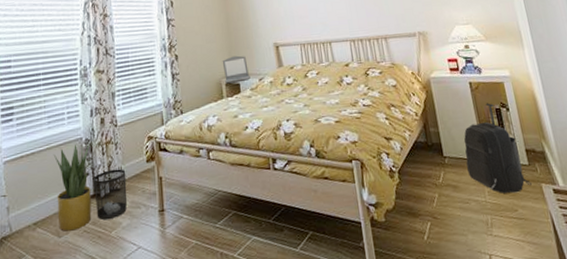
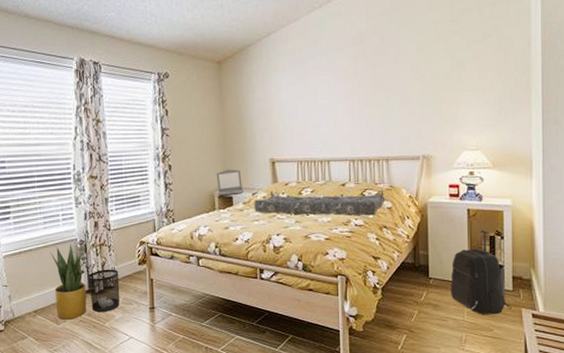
seat cushion: none [261,67,392,99] -> present [254,189,388,217]

